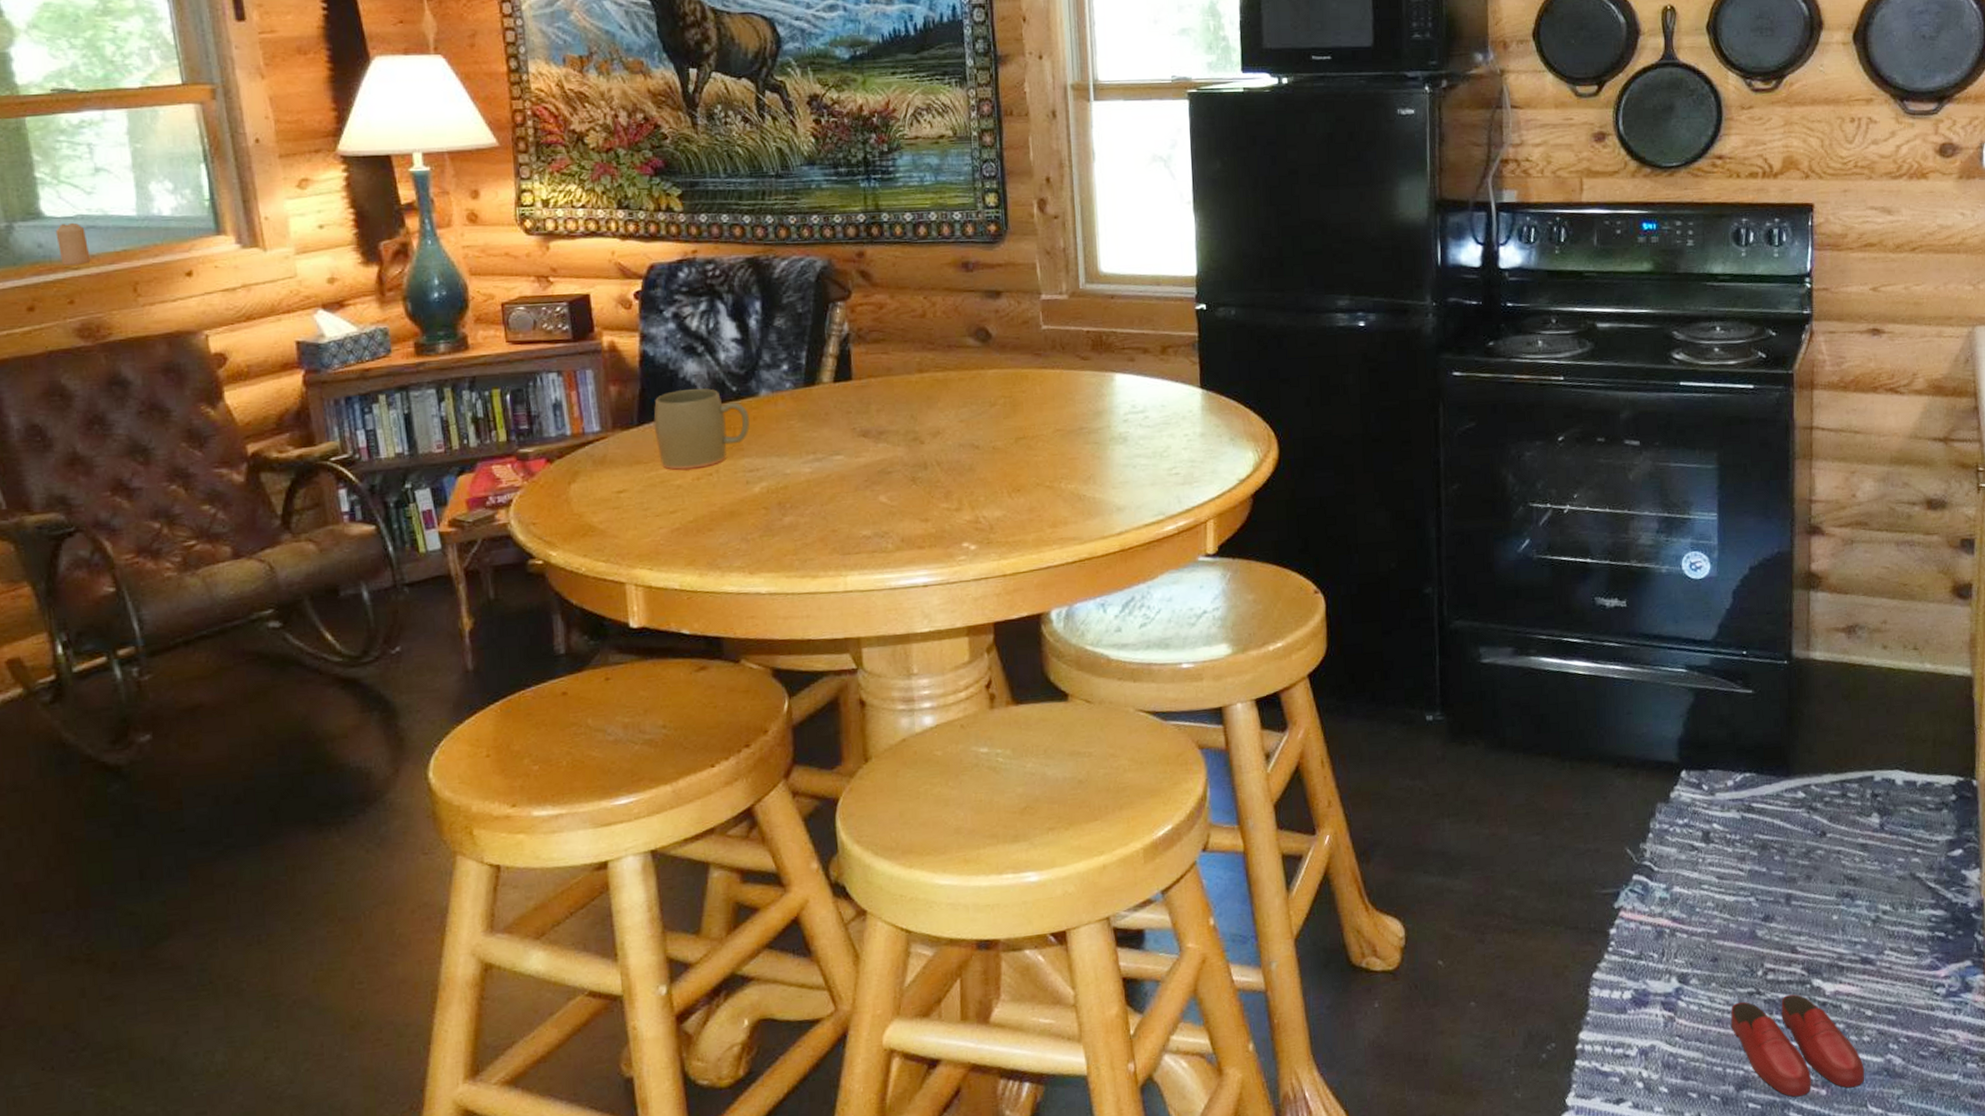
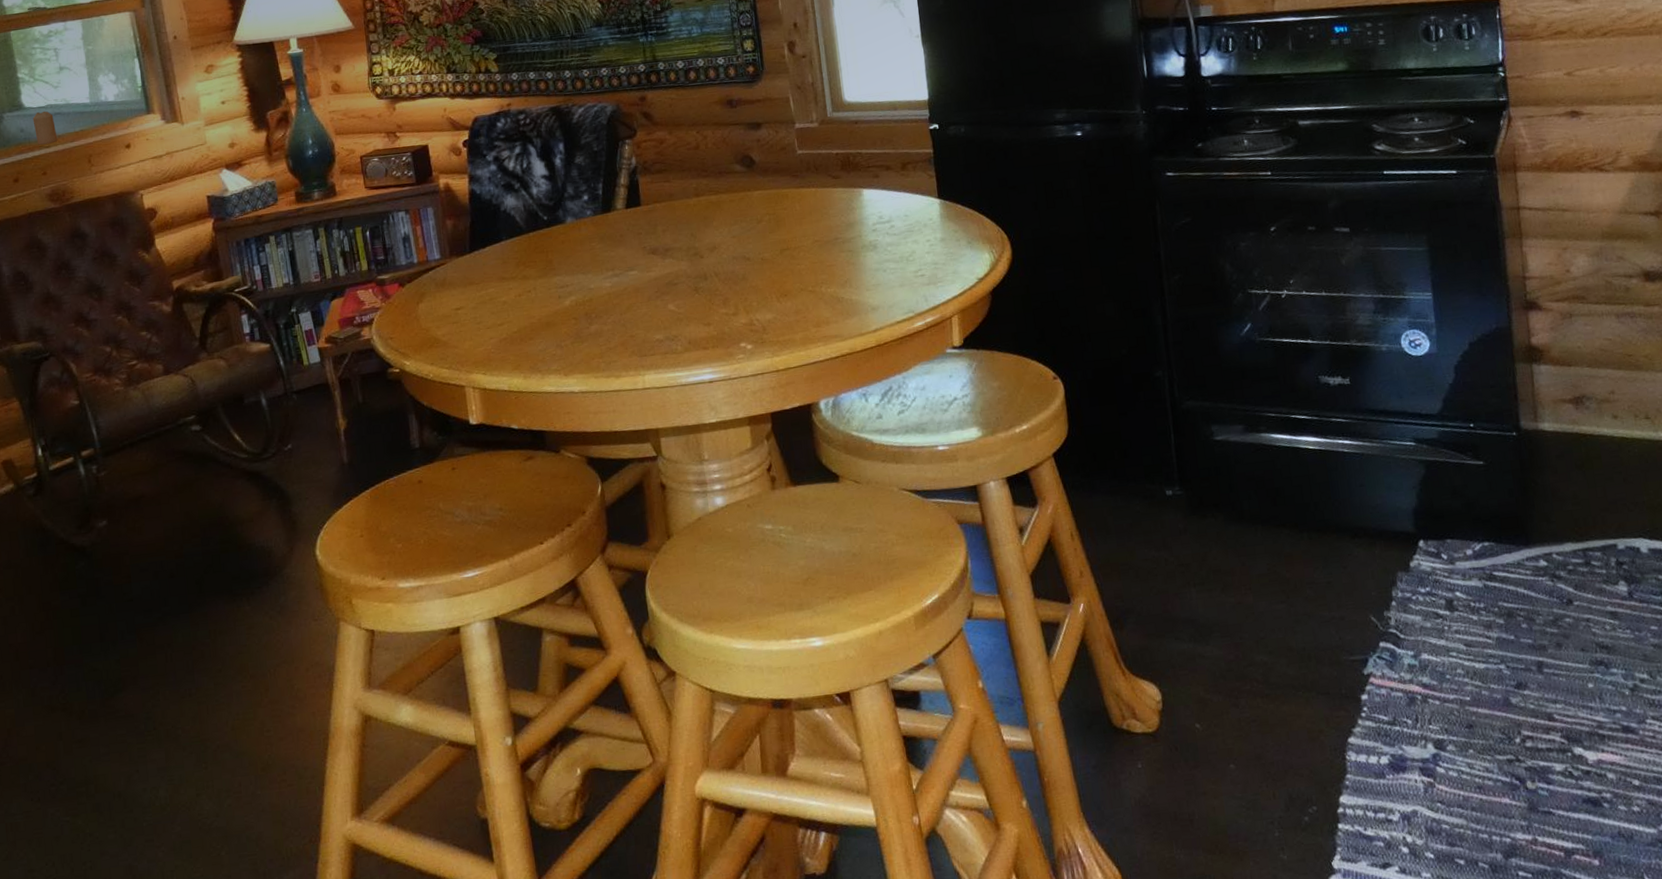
mug: present [653,388,750,470] -> none [482,218,559,289]
slippers: present [1731,994,1865,1097] -> none [1491,762,1639,867]

